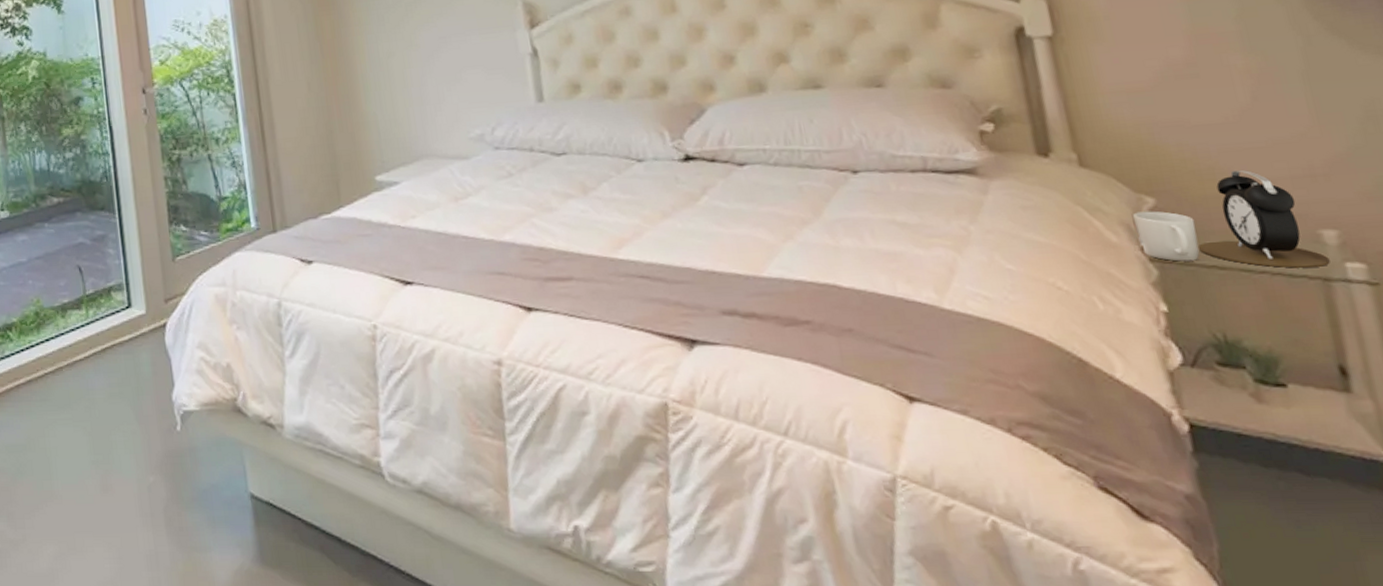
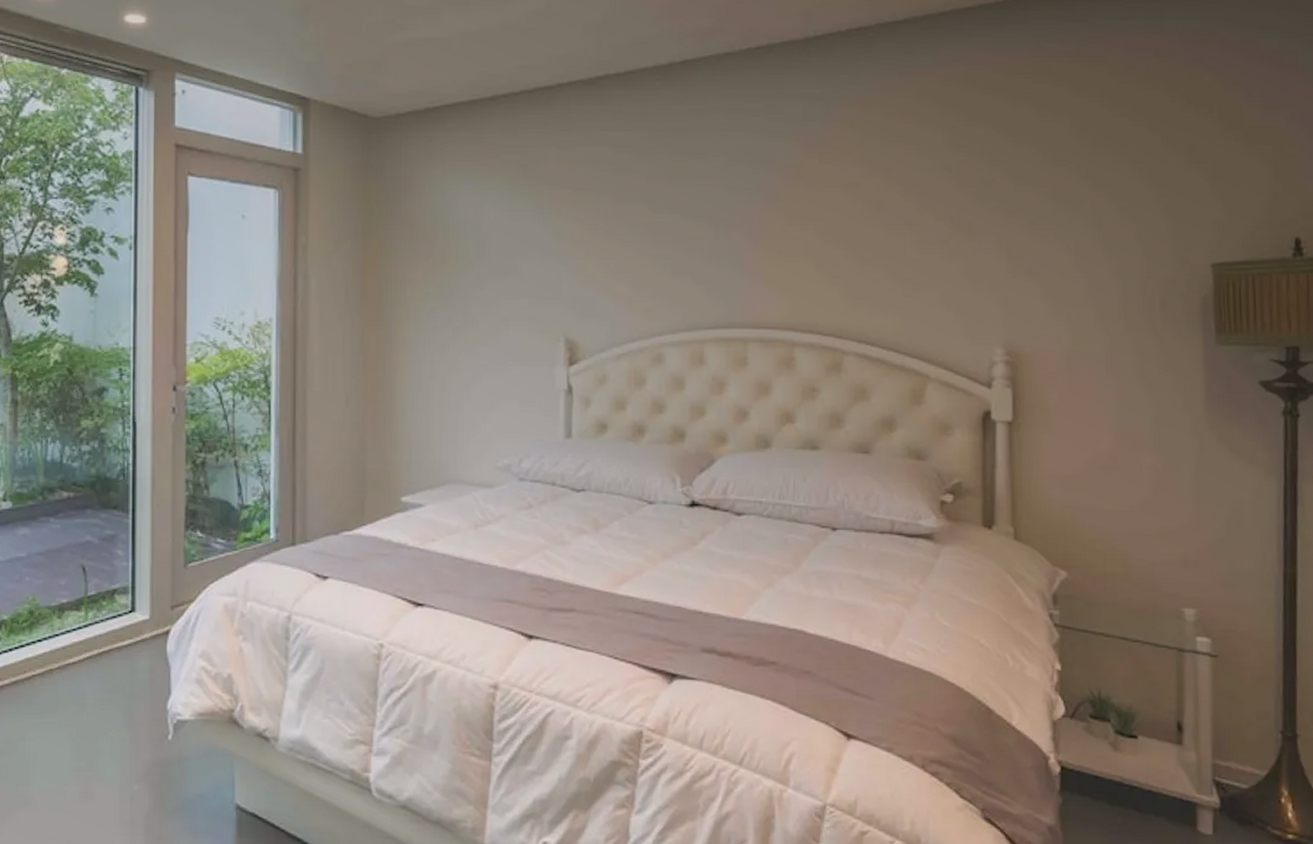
mug: present [1133,211,1200,262] -> none [1048,582,1094,628]
alarm clock: present [1197,170,1330,268] -> none [1092,552,1186,639]

